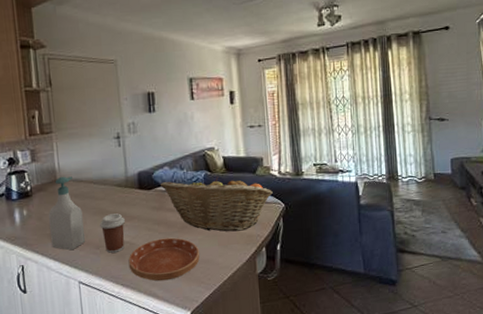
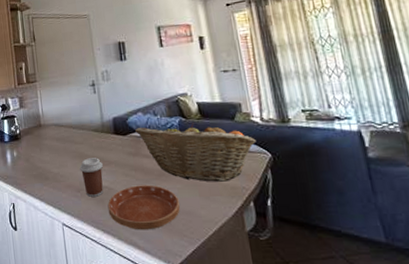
soap bottle: present [49,176,86,251] -> none [35,121,68,192]

